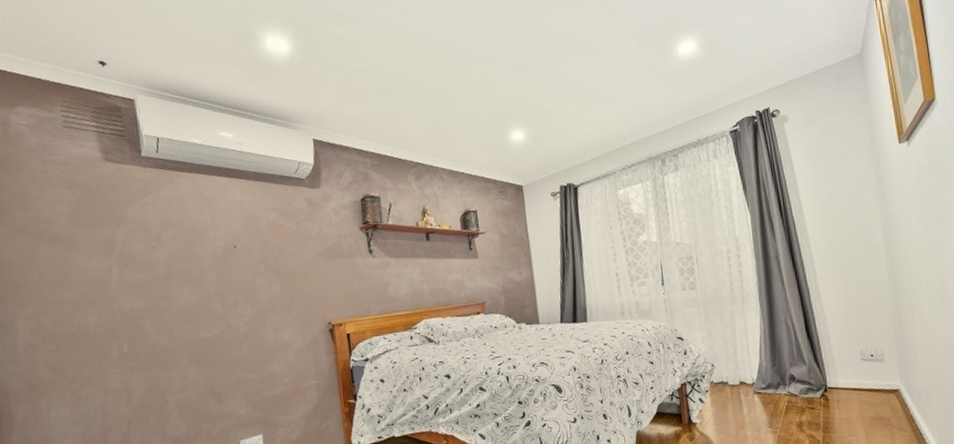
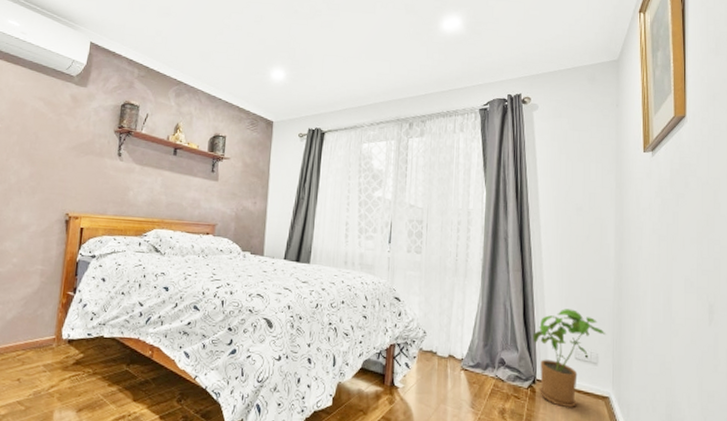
house plant: none [817,313,887,408] -> present [533,309,606,407]

